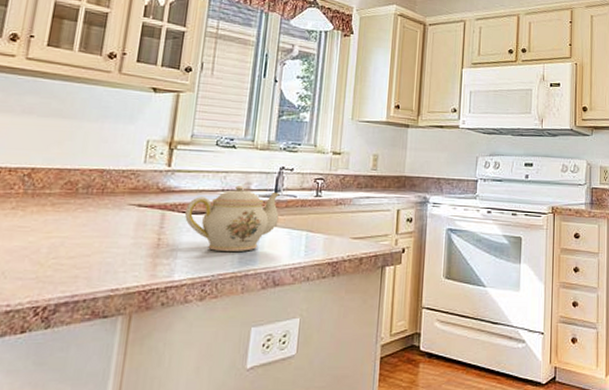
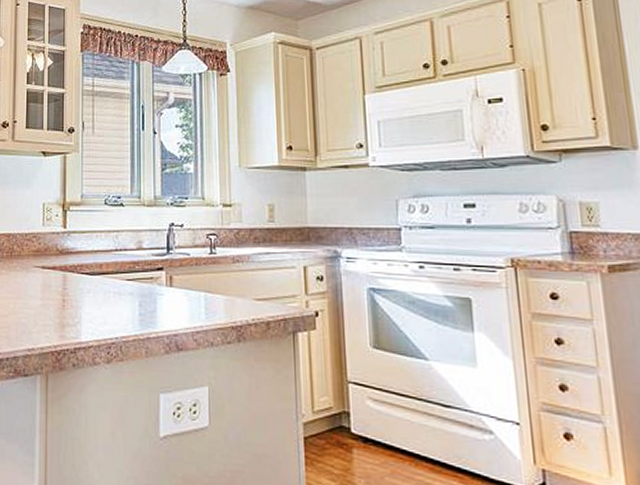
teapot: present [185,186,280,252] -> none [84,245,174,314]

